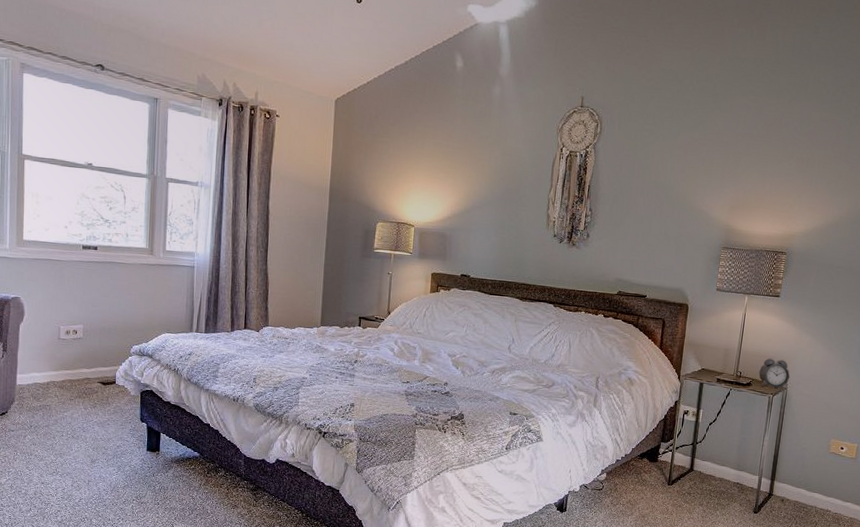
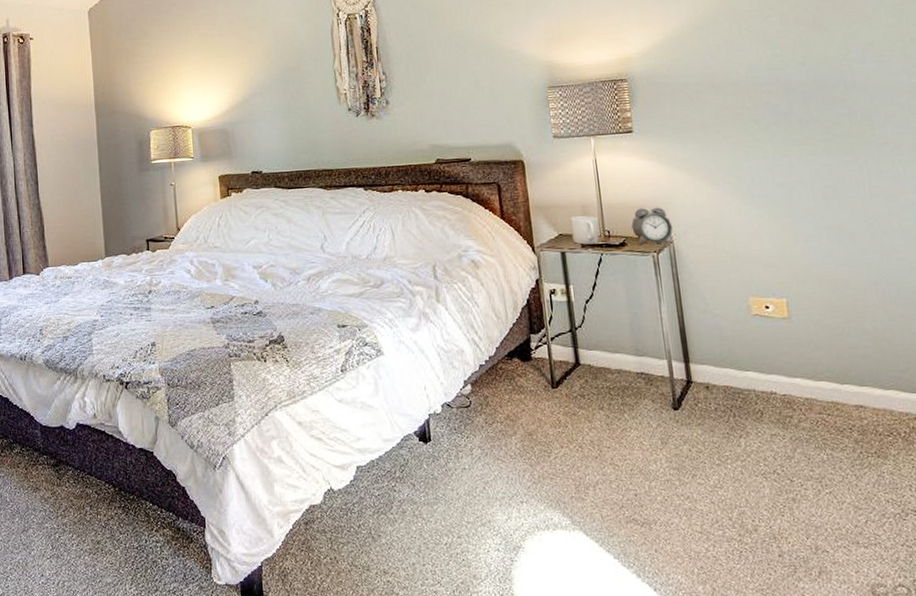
mug: none [711,356,735,381] -> present [570,216,599,245]

